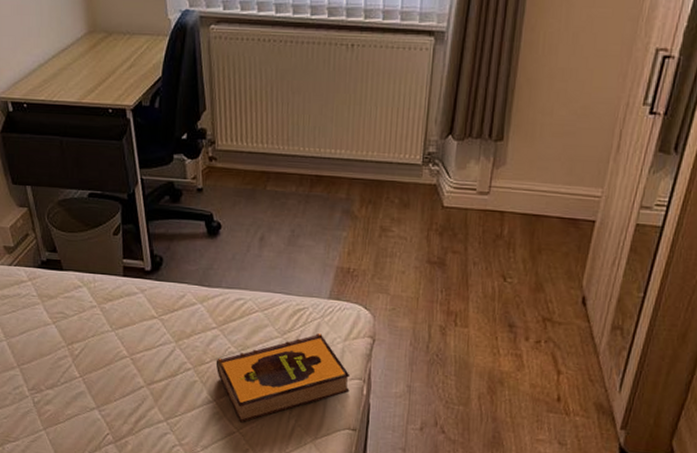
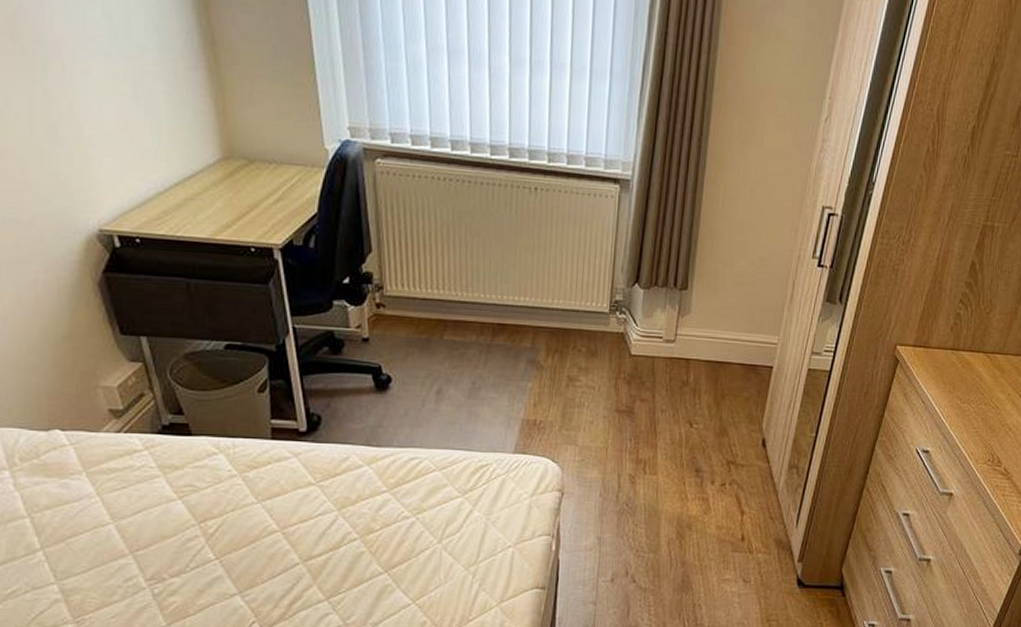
hardback book: present [215,333,350,423] -> none [387,490,538,593]

